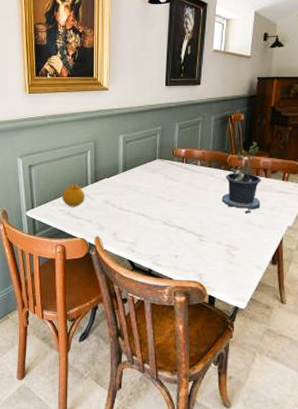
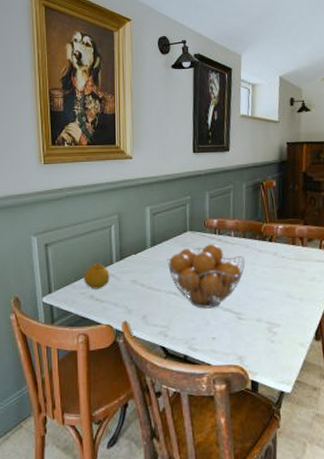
fruit basket: none [137,172,210,230] -> present [167,244,246,308]
potted plant: present [221,142,261,213] -> none [258,209,300,286]

